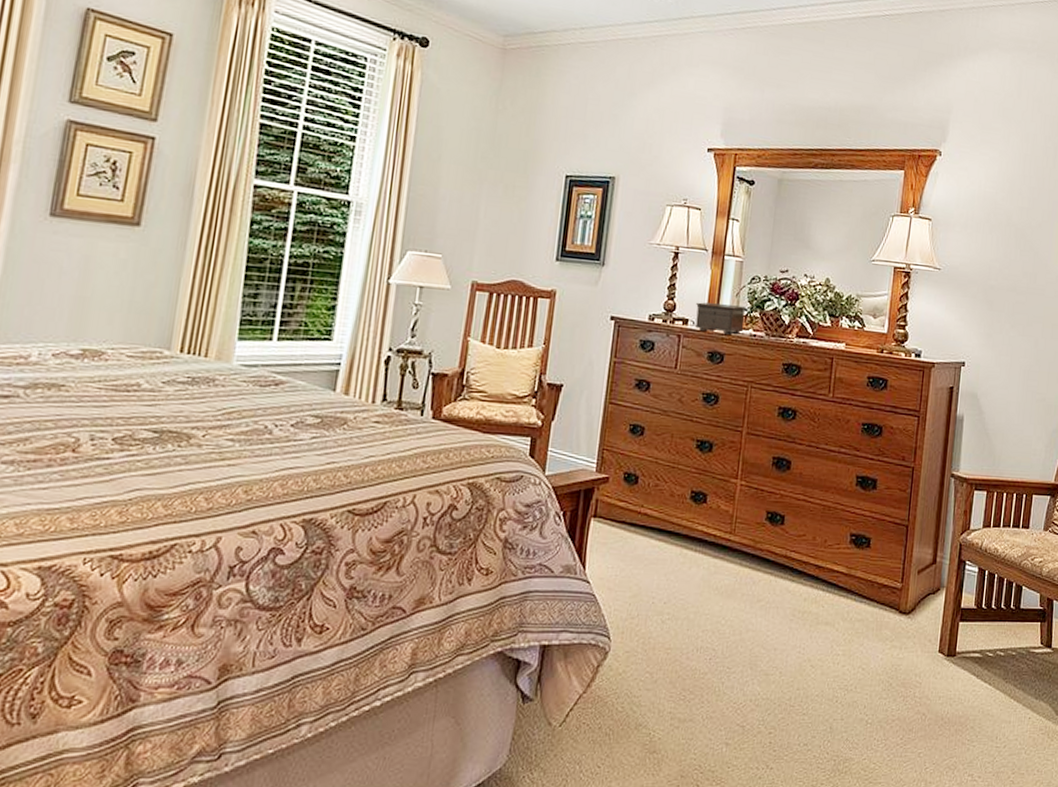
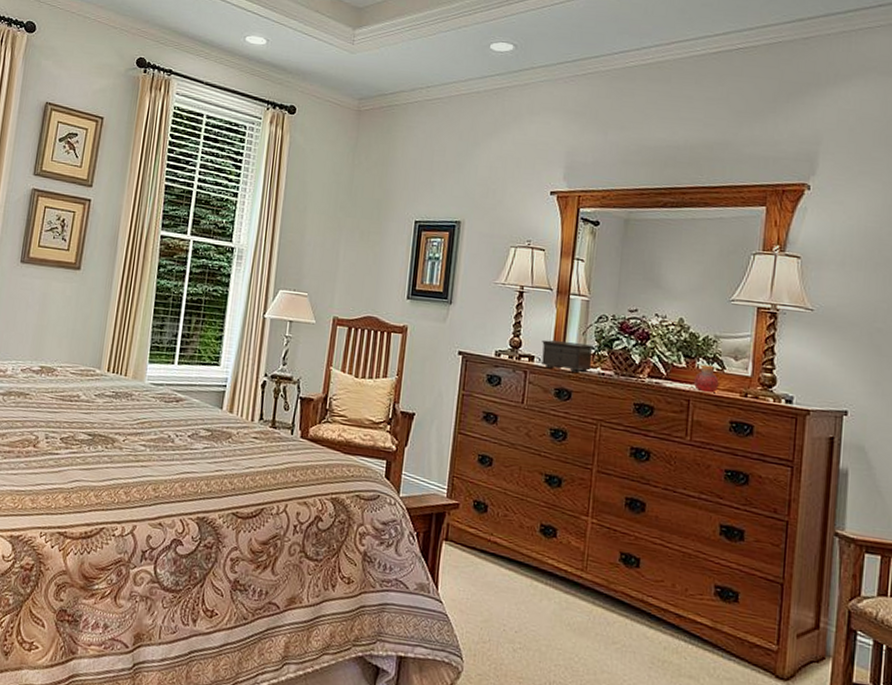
potion bottle: none [836,323,859,351] -> present [693,364,719,394]

